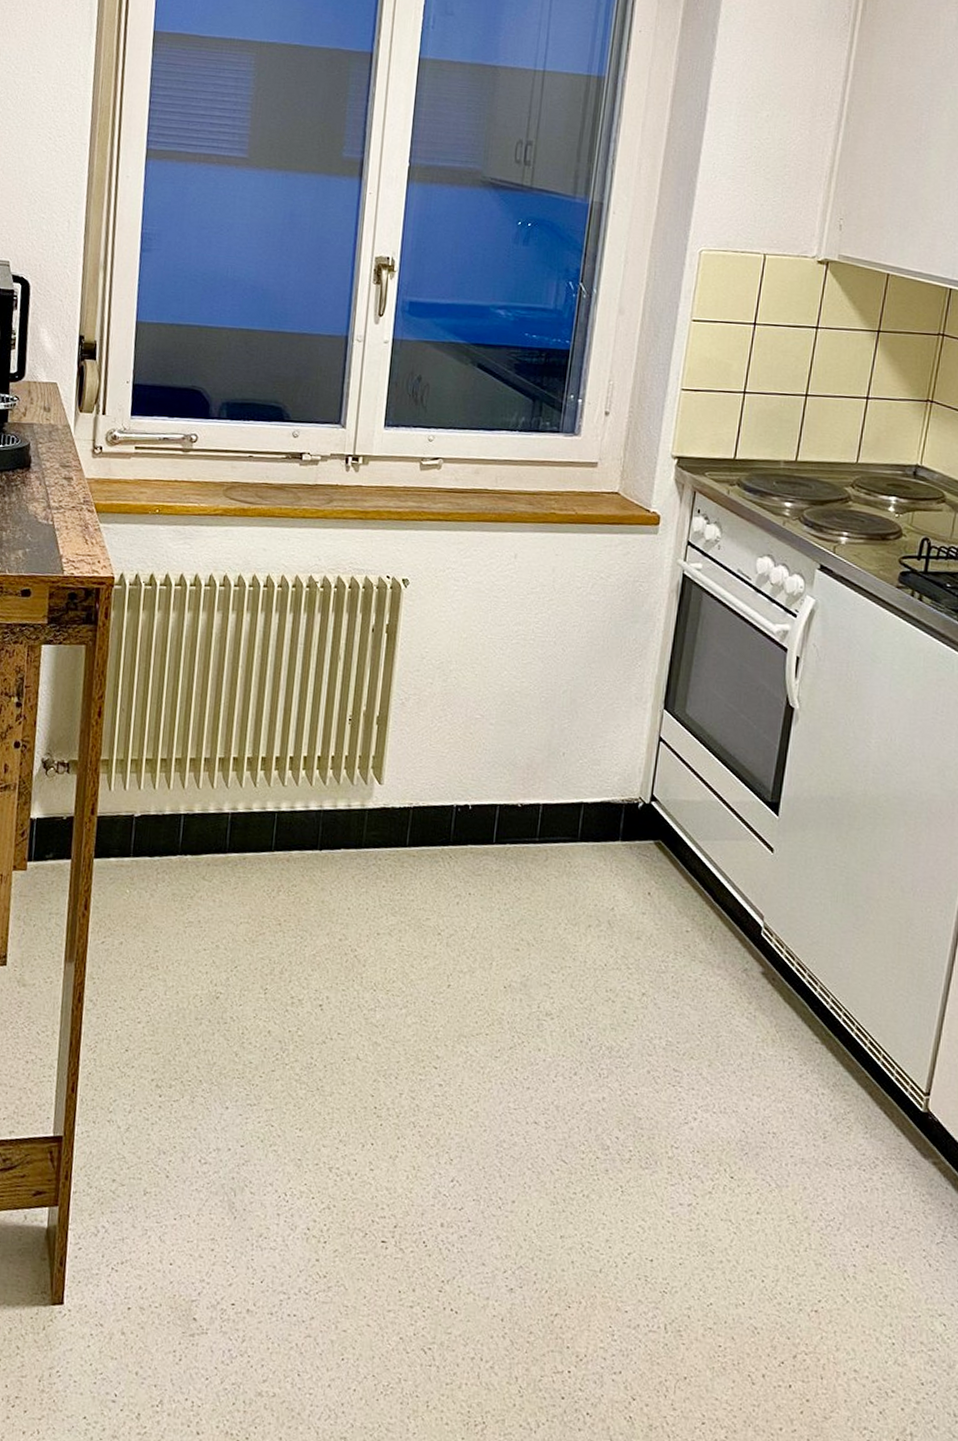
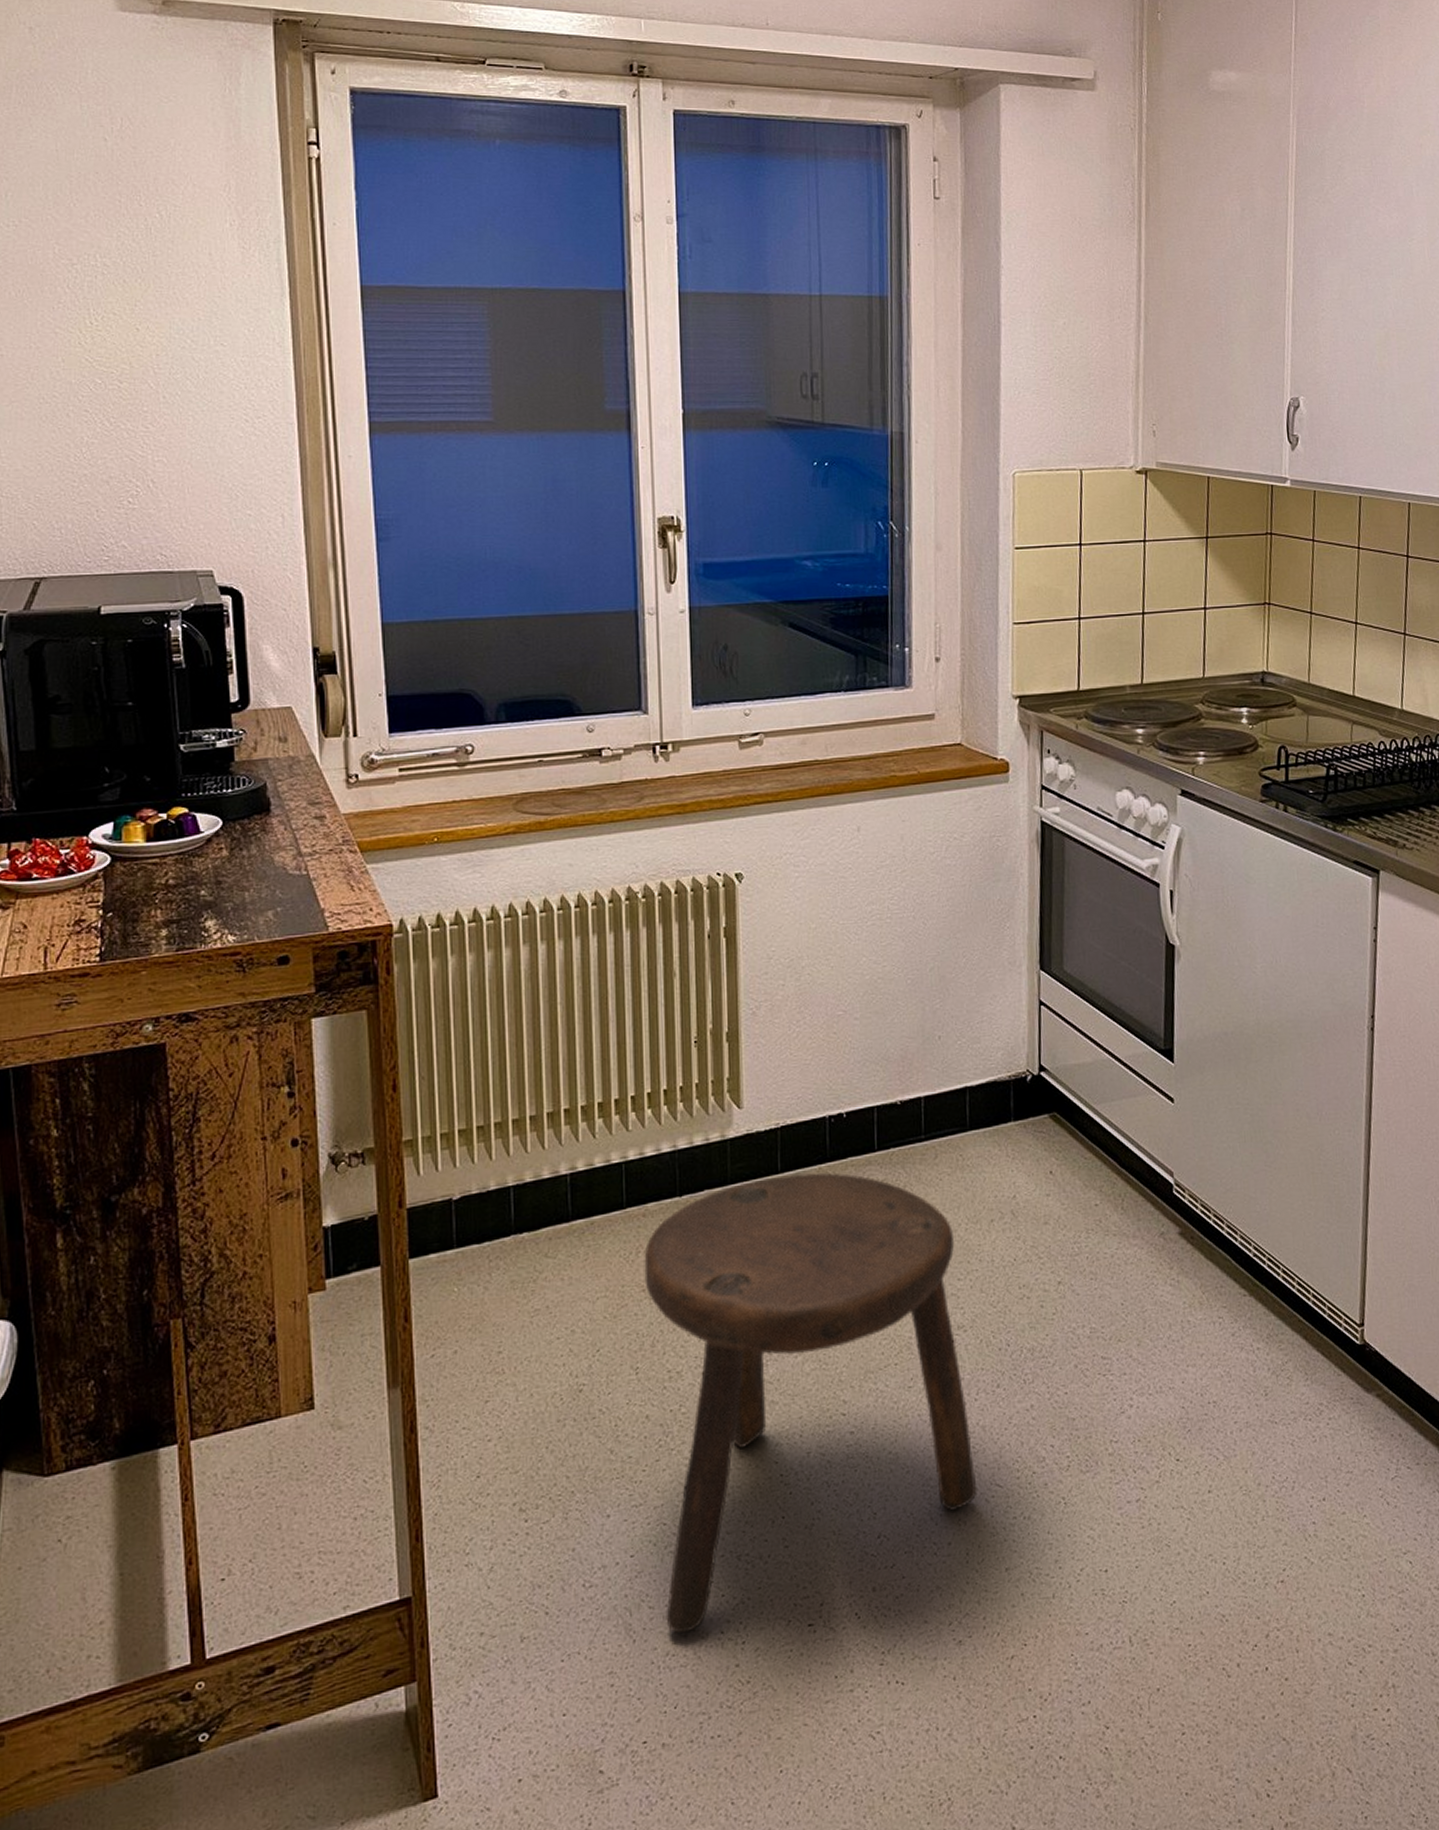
stool: none [263,848,553,1222] -> present [644,1172,977,1634]

